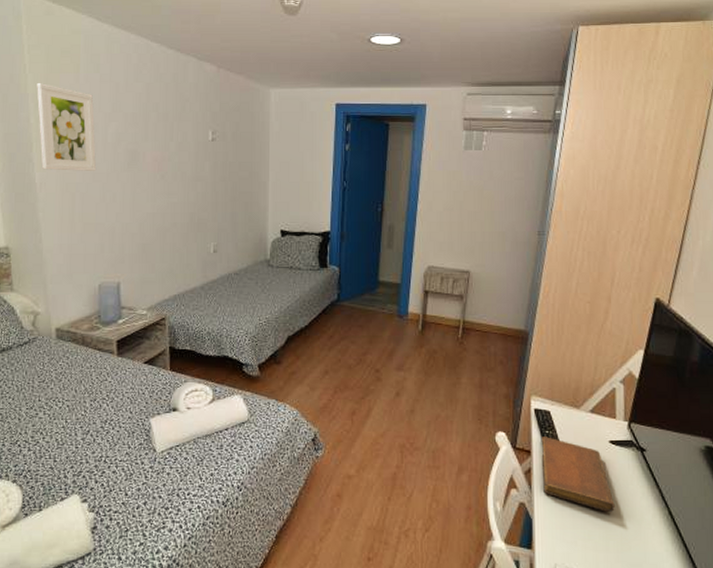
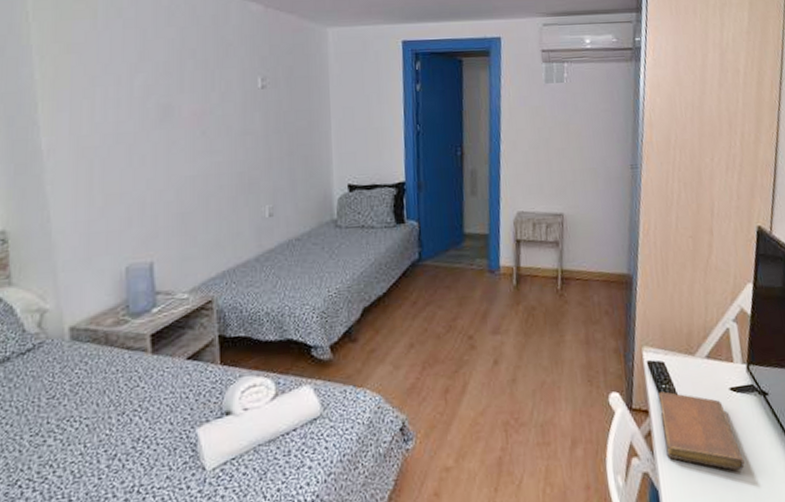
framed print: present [37,82,97,171] -> none [43,31,121,134]

